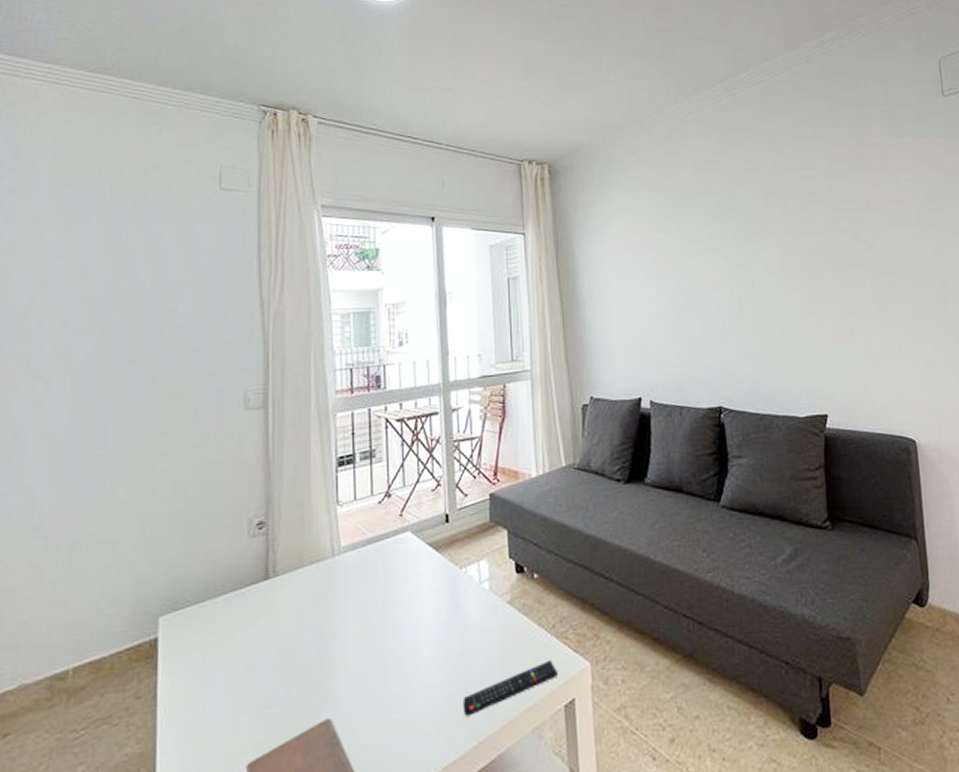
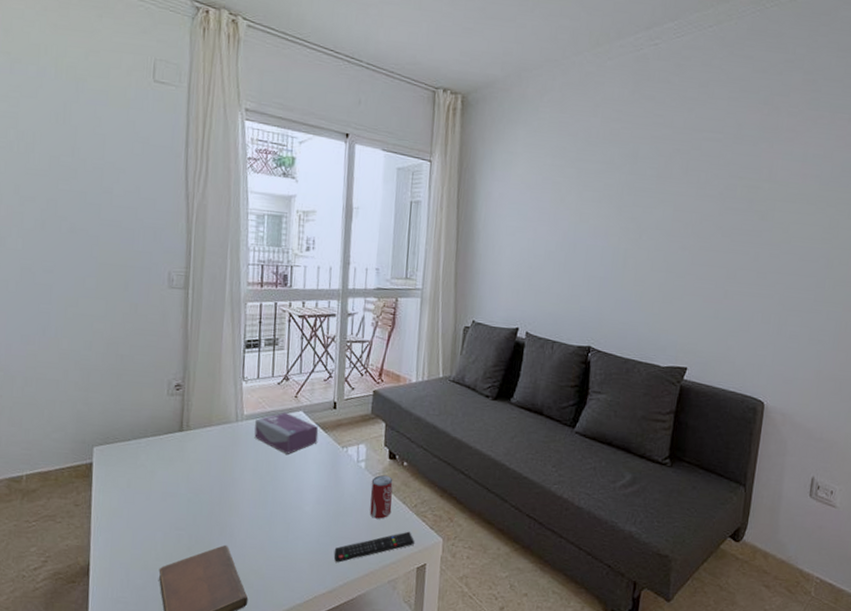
tissue box: none [355,535,431,587] -> present [254,412,319,454]
beverage can: none [498,594,526,651] -> present [369,475,393,519]

